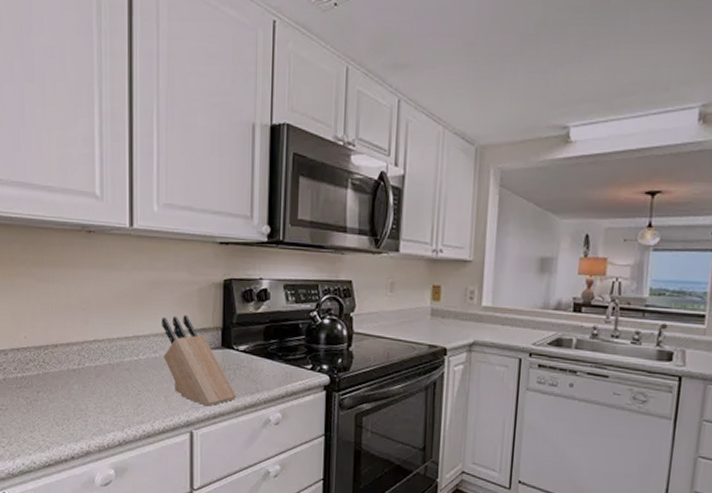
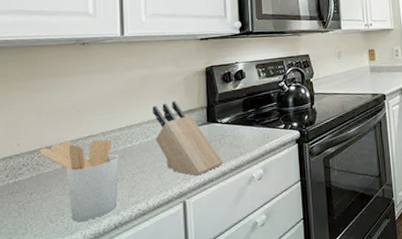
utensil holder: none [45,341,125,431] -> present [39,139,119,222]

